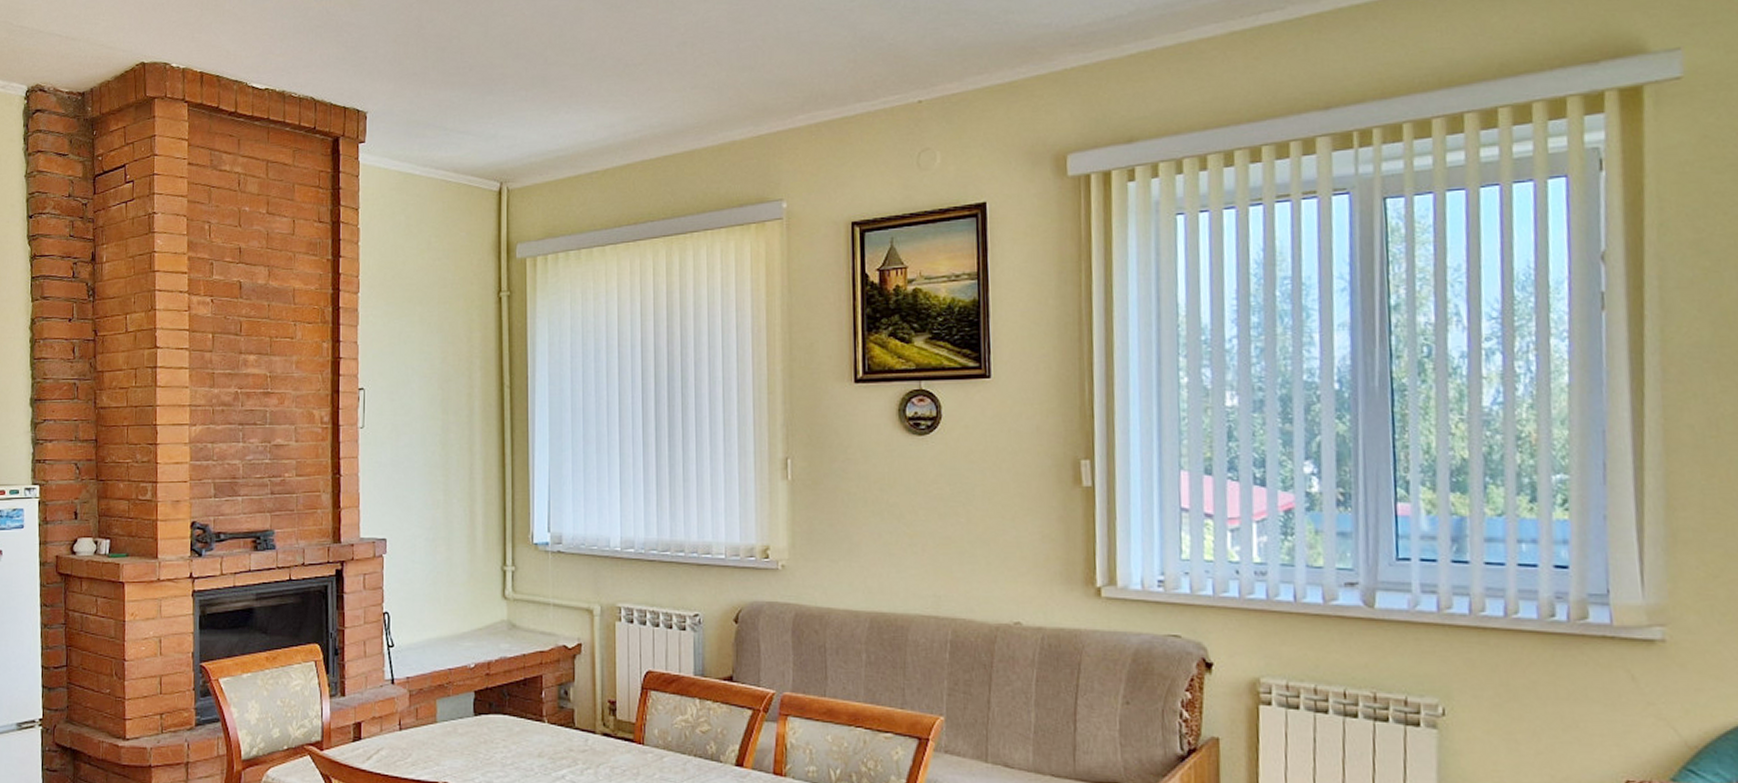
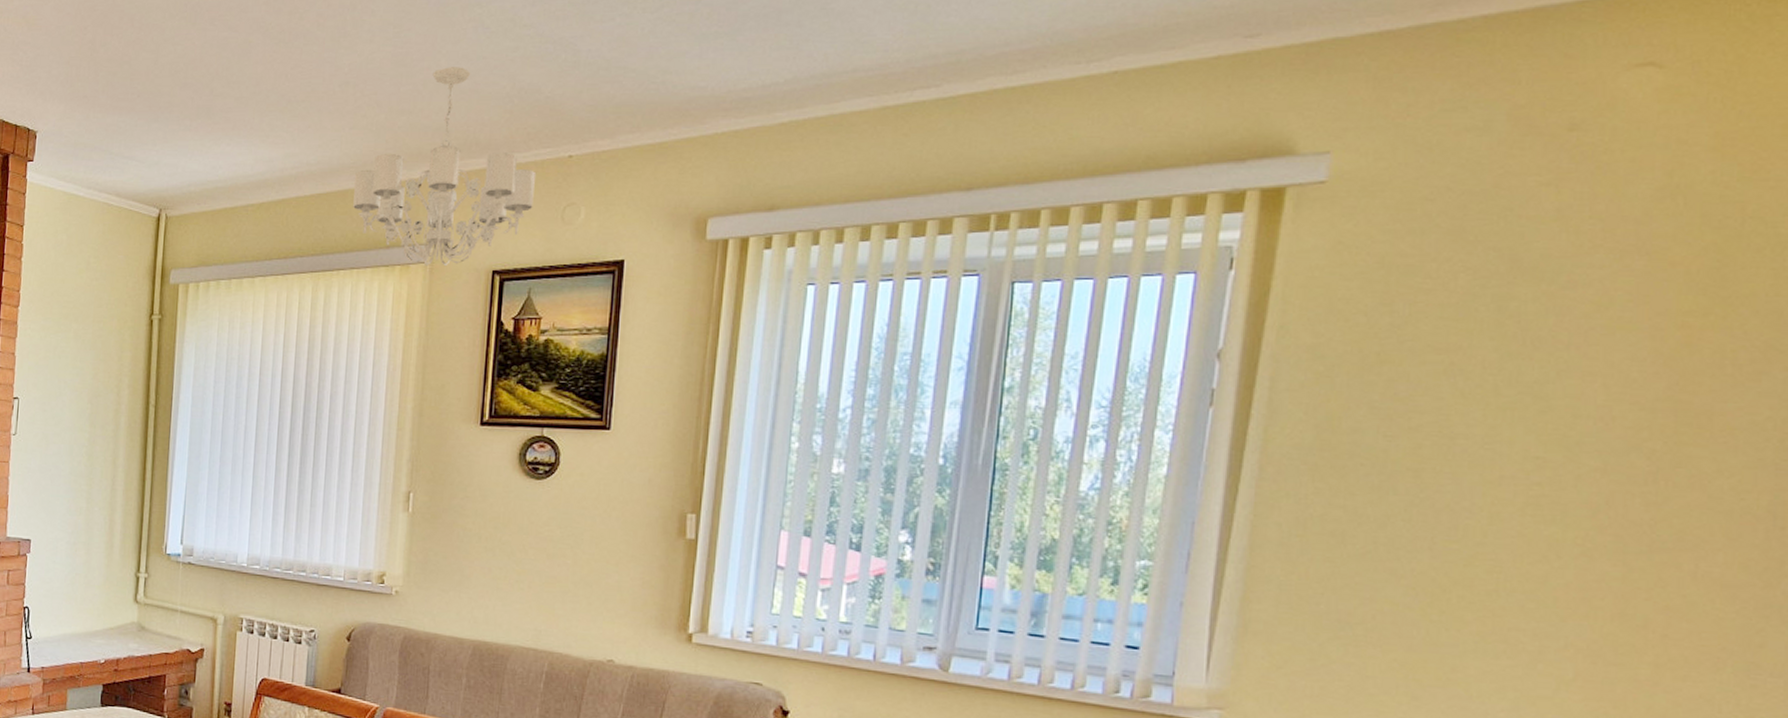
chandelier: none [700,20,887,223] -> present [352,67,537,267]

